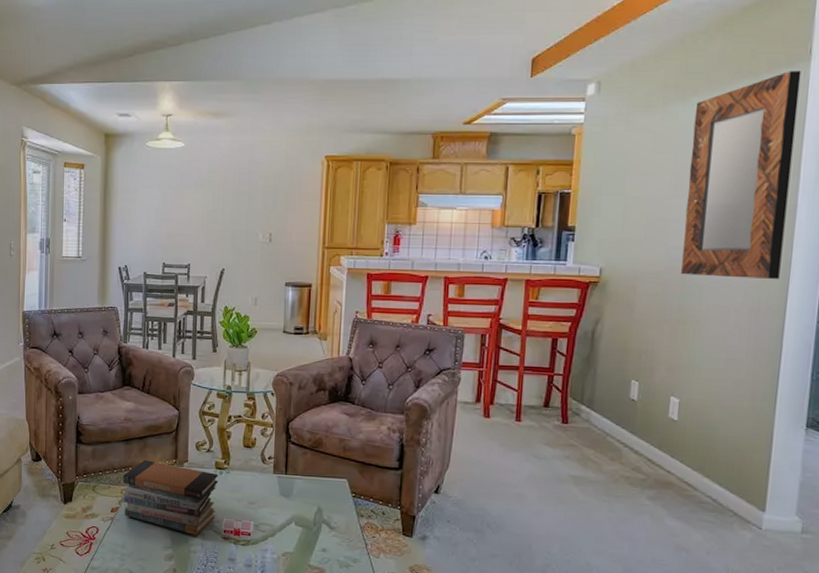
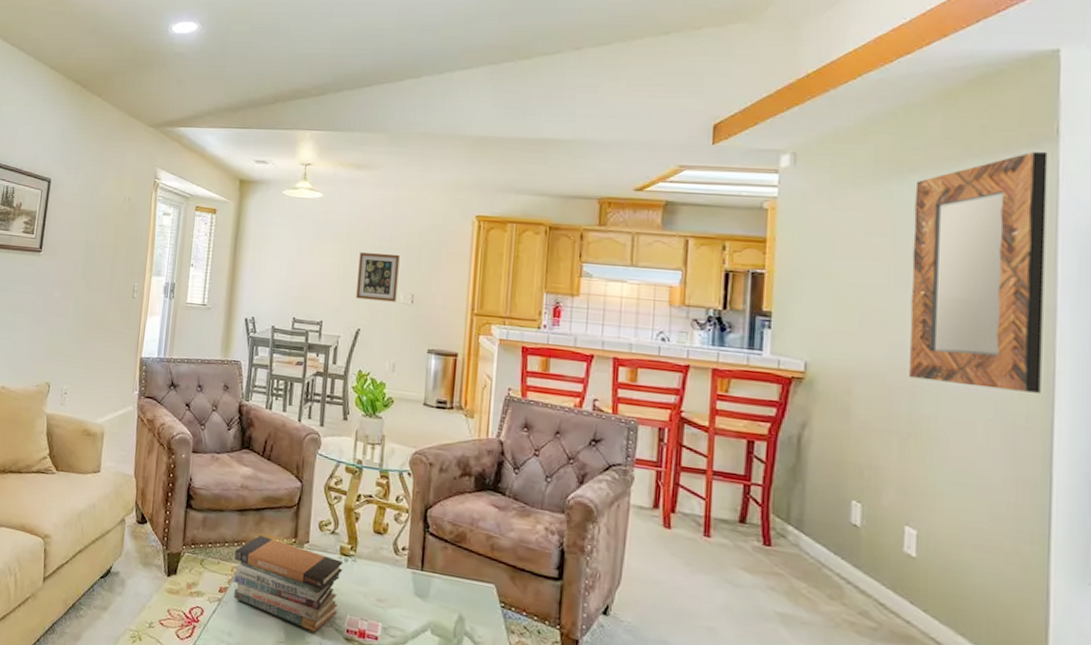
wall art: none [219,197,258,242] -> present [356,252,400,302]

